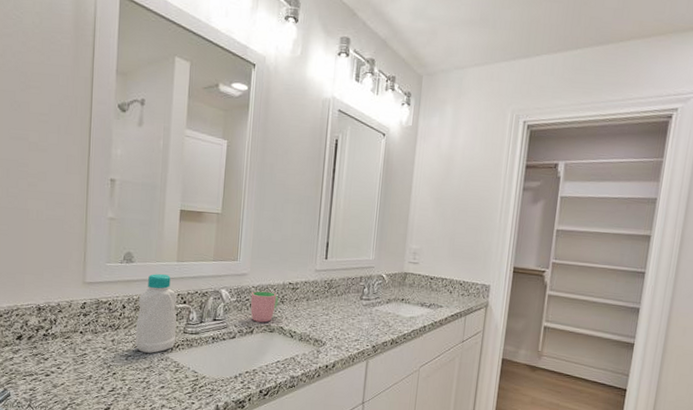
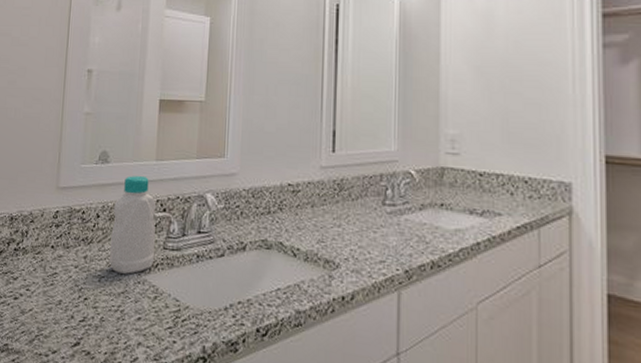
cup: present [250,290,279,323] -> none [241,194,276,236]

